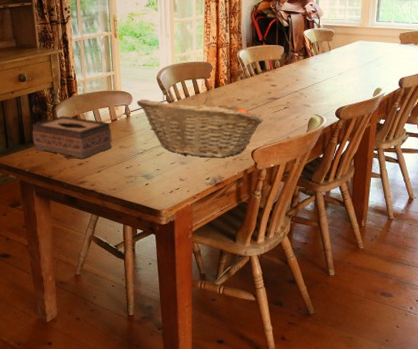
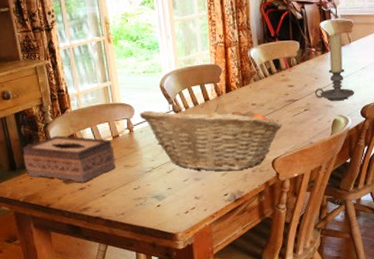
candle holder: none [295,42,331,102] -> present [315,34,355,101]

